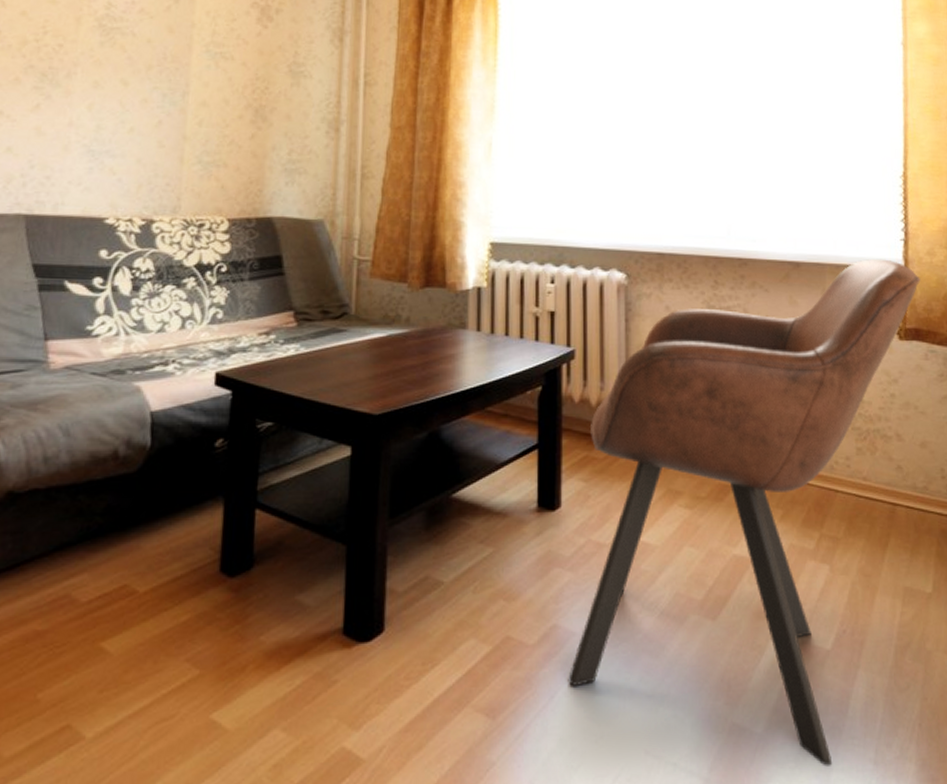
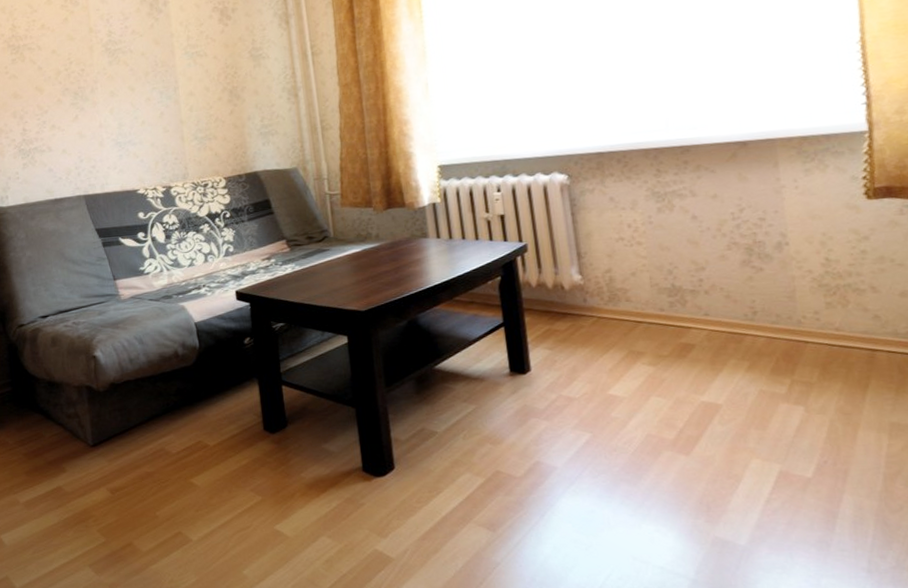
armchair: present [568,259,921,767] -> none [549,125,890,573]

